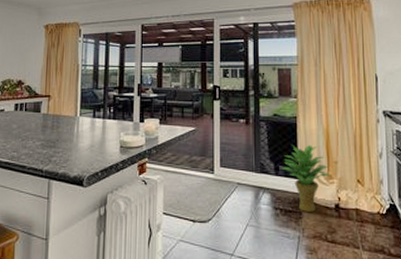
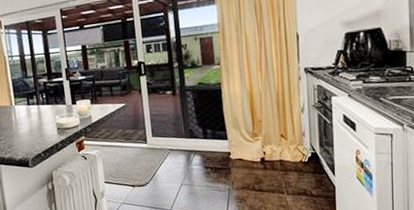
potted plant: present [282,145,332,212] -> none [210,108,257,168]

